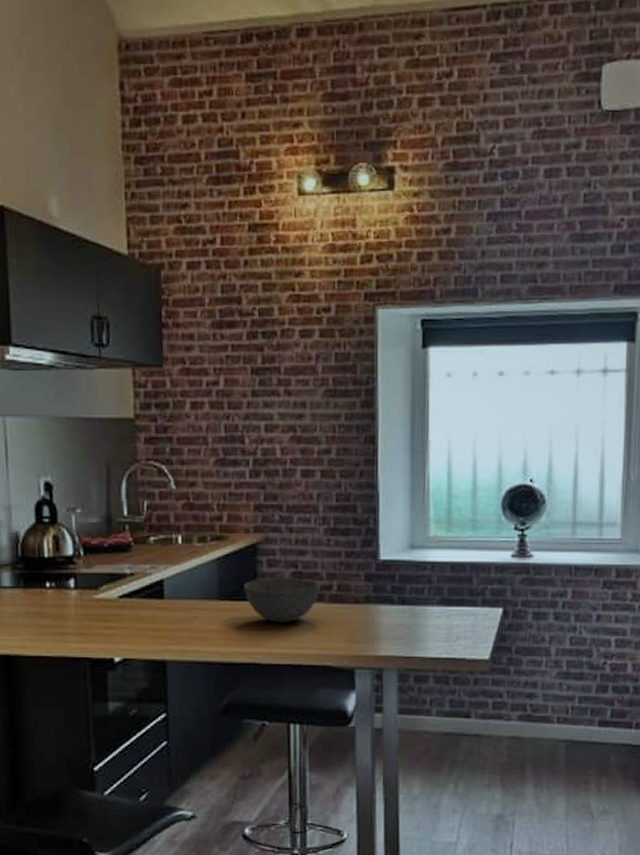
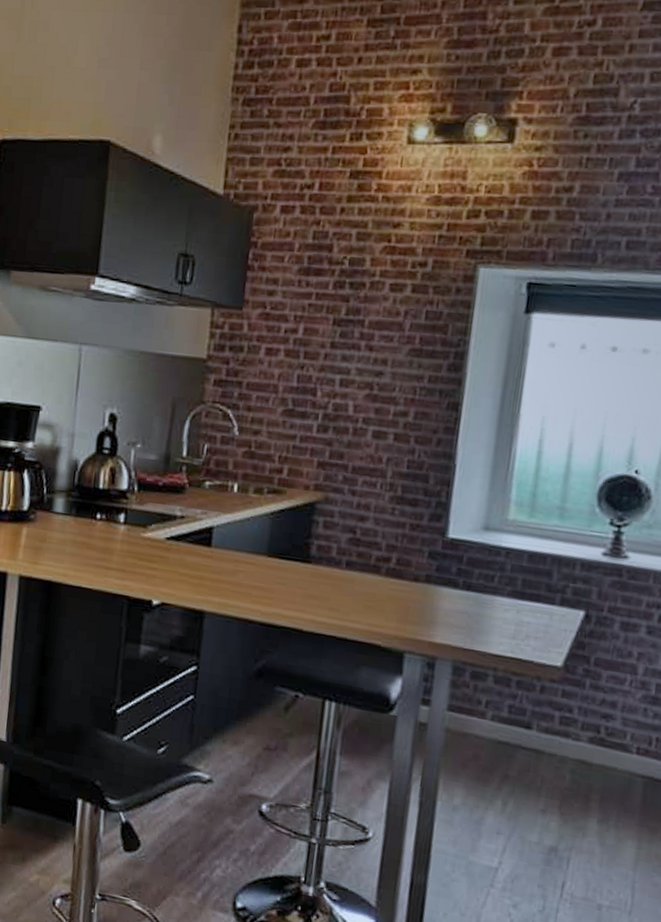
bowl: present [244,577,321,623] -> none [295,540,379,591]

